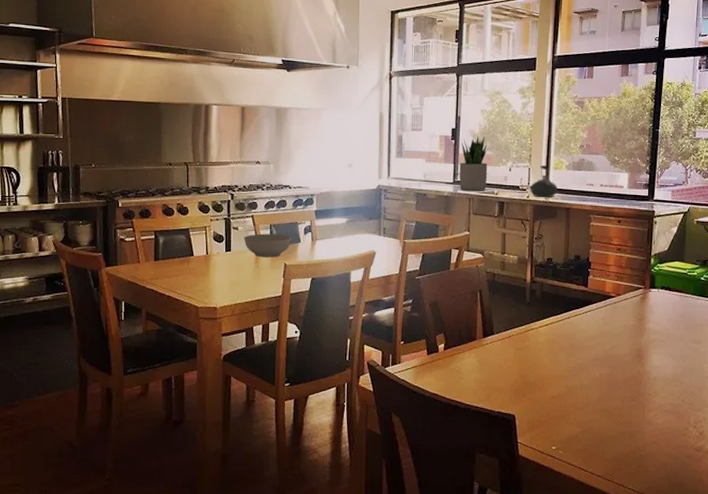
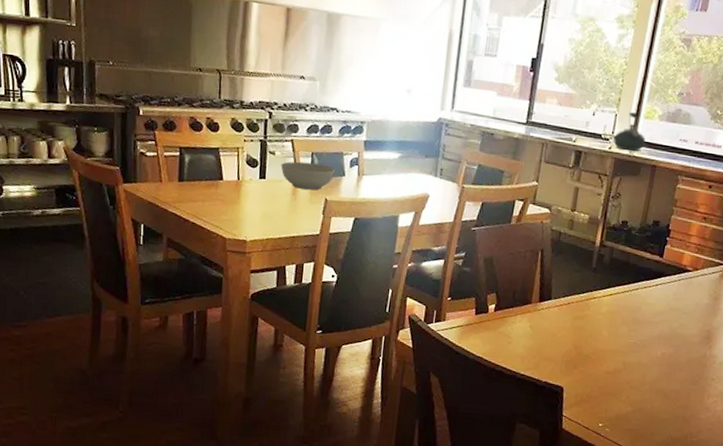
planter: present [459,136,488,192] -> none [533,70,571,137]

